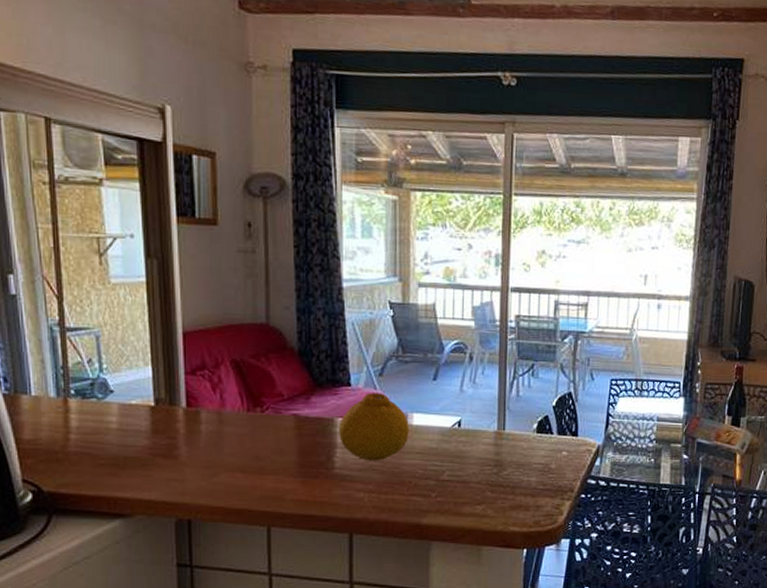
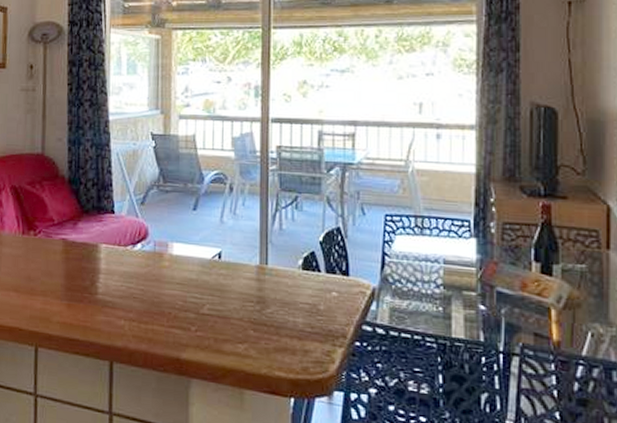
fruit: present [339,393,410,461] -> none [103,220,170,289]

